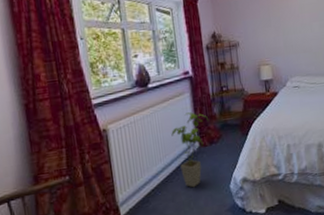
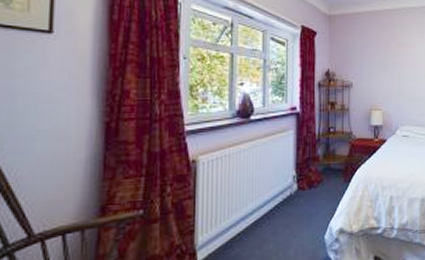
house plant: present [171,112,209,188] -> none [268,151,312,235]

